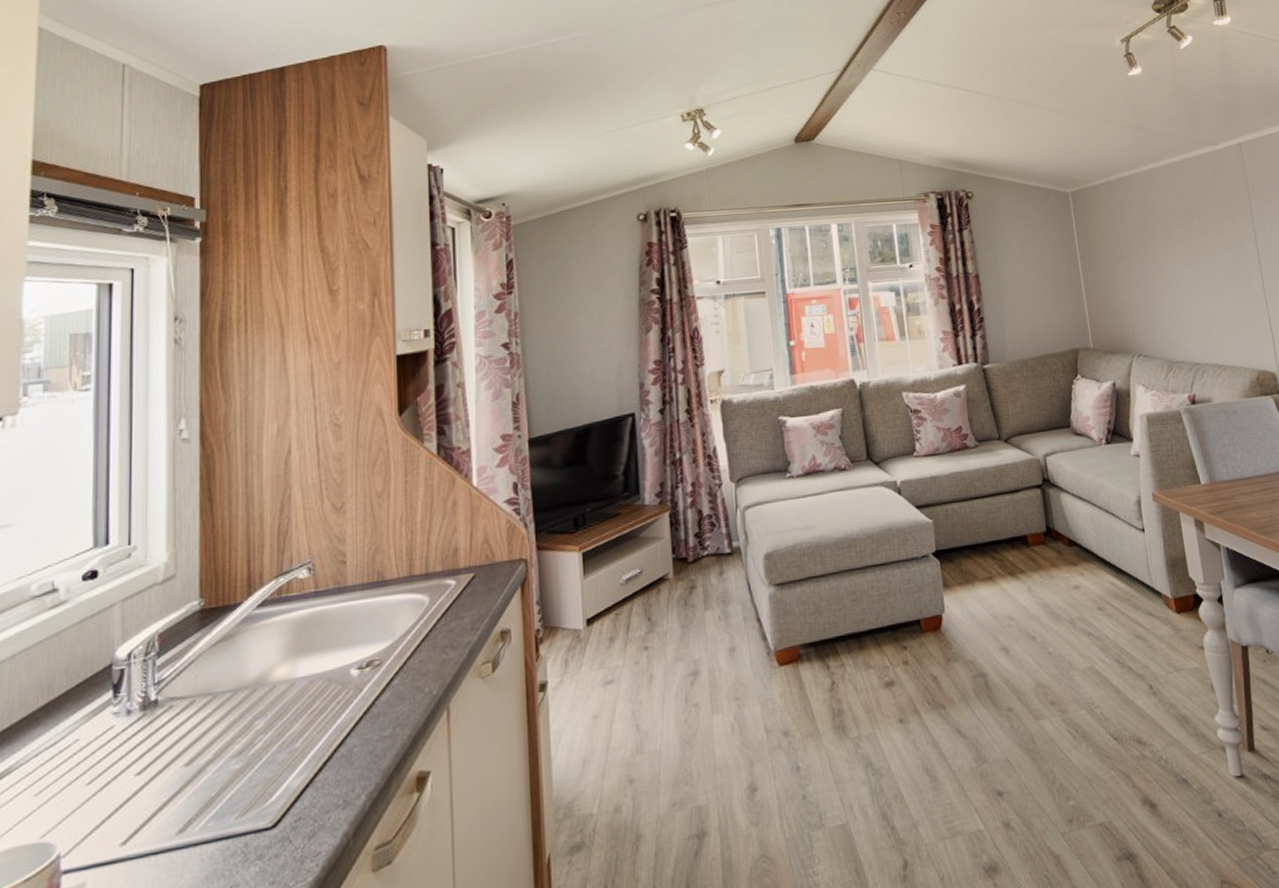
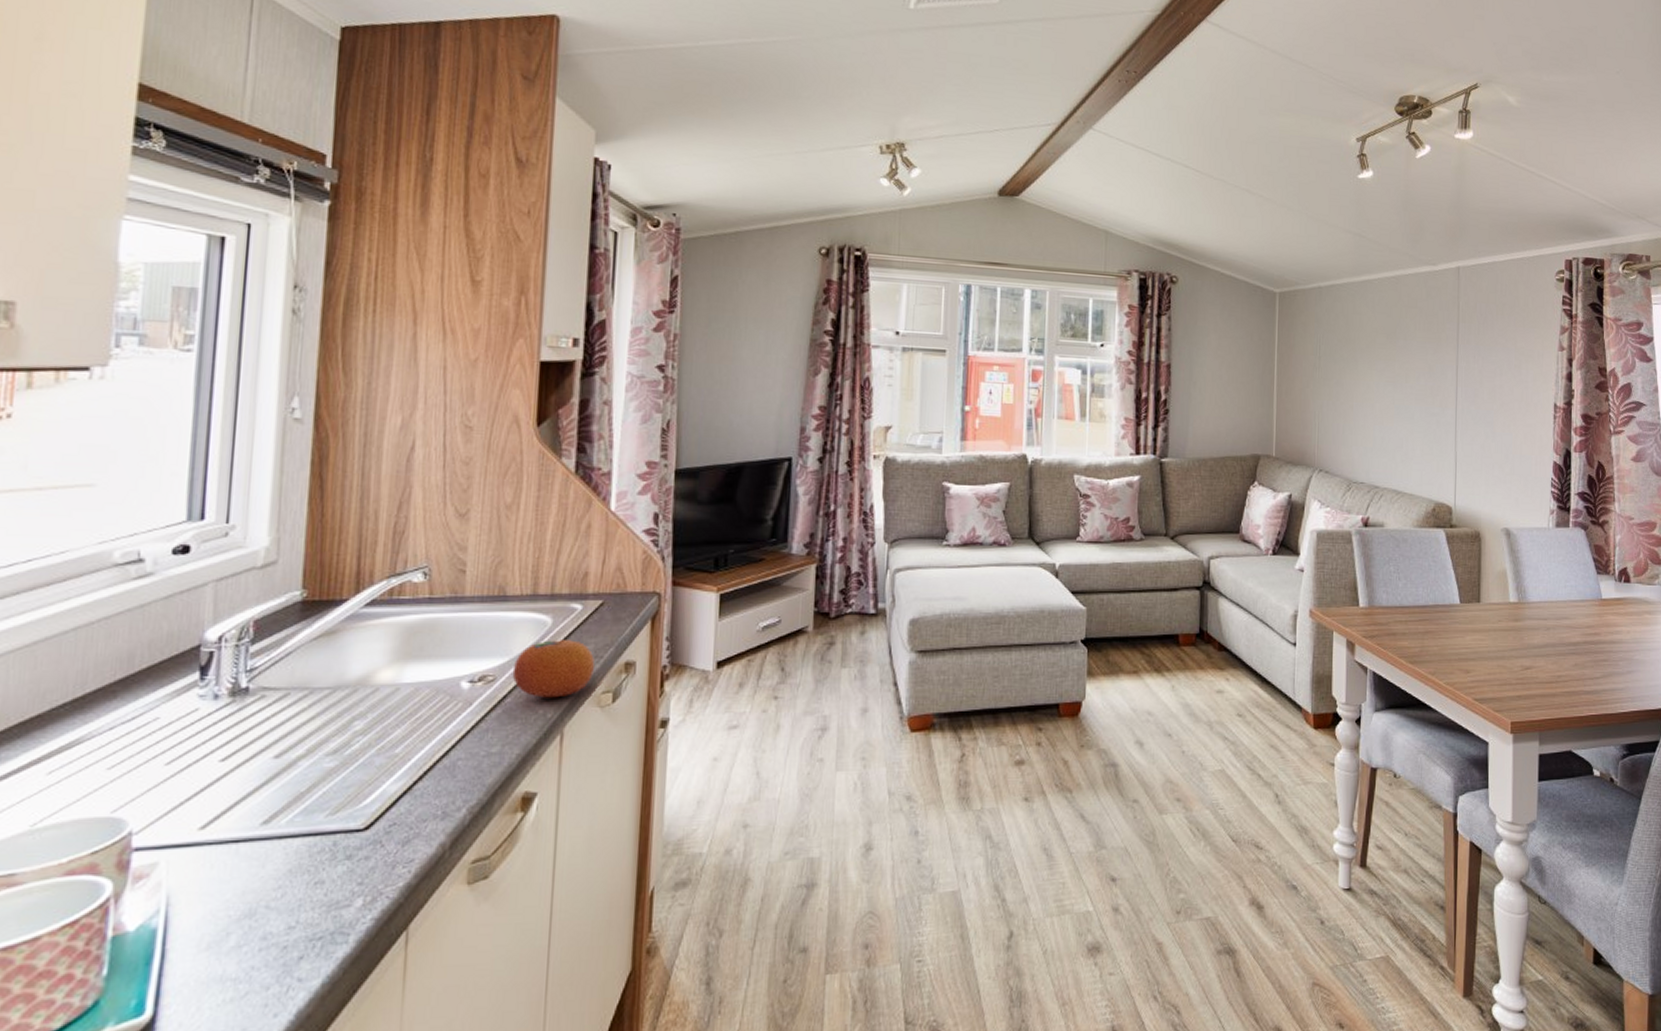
fruit: none [397,615,472,676] -> present [512,640,594,698]

